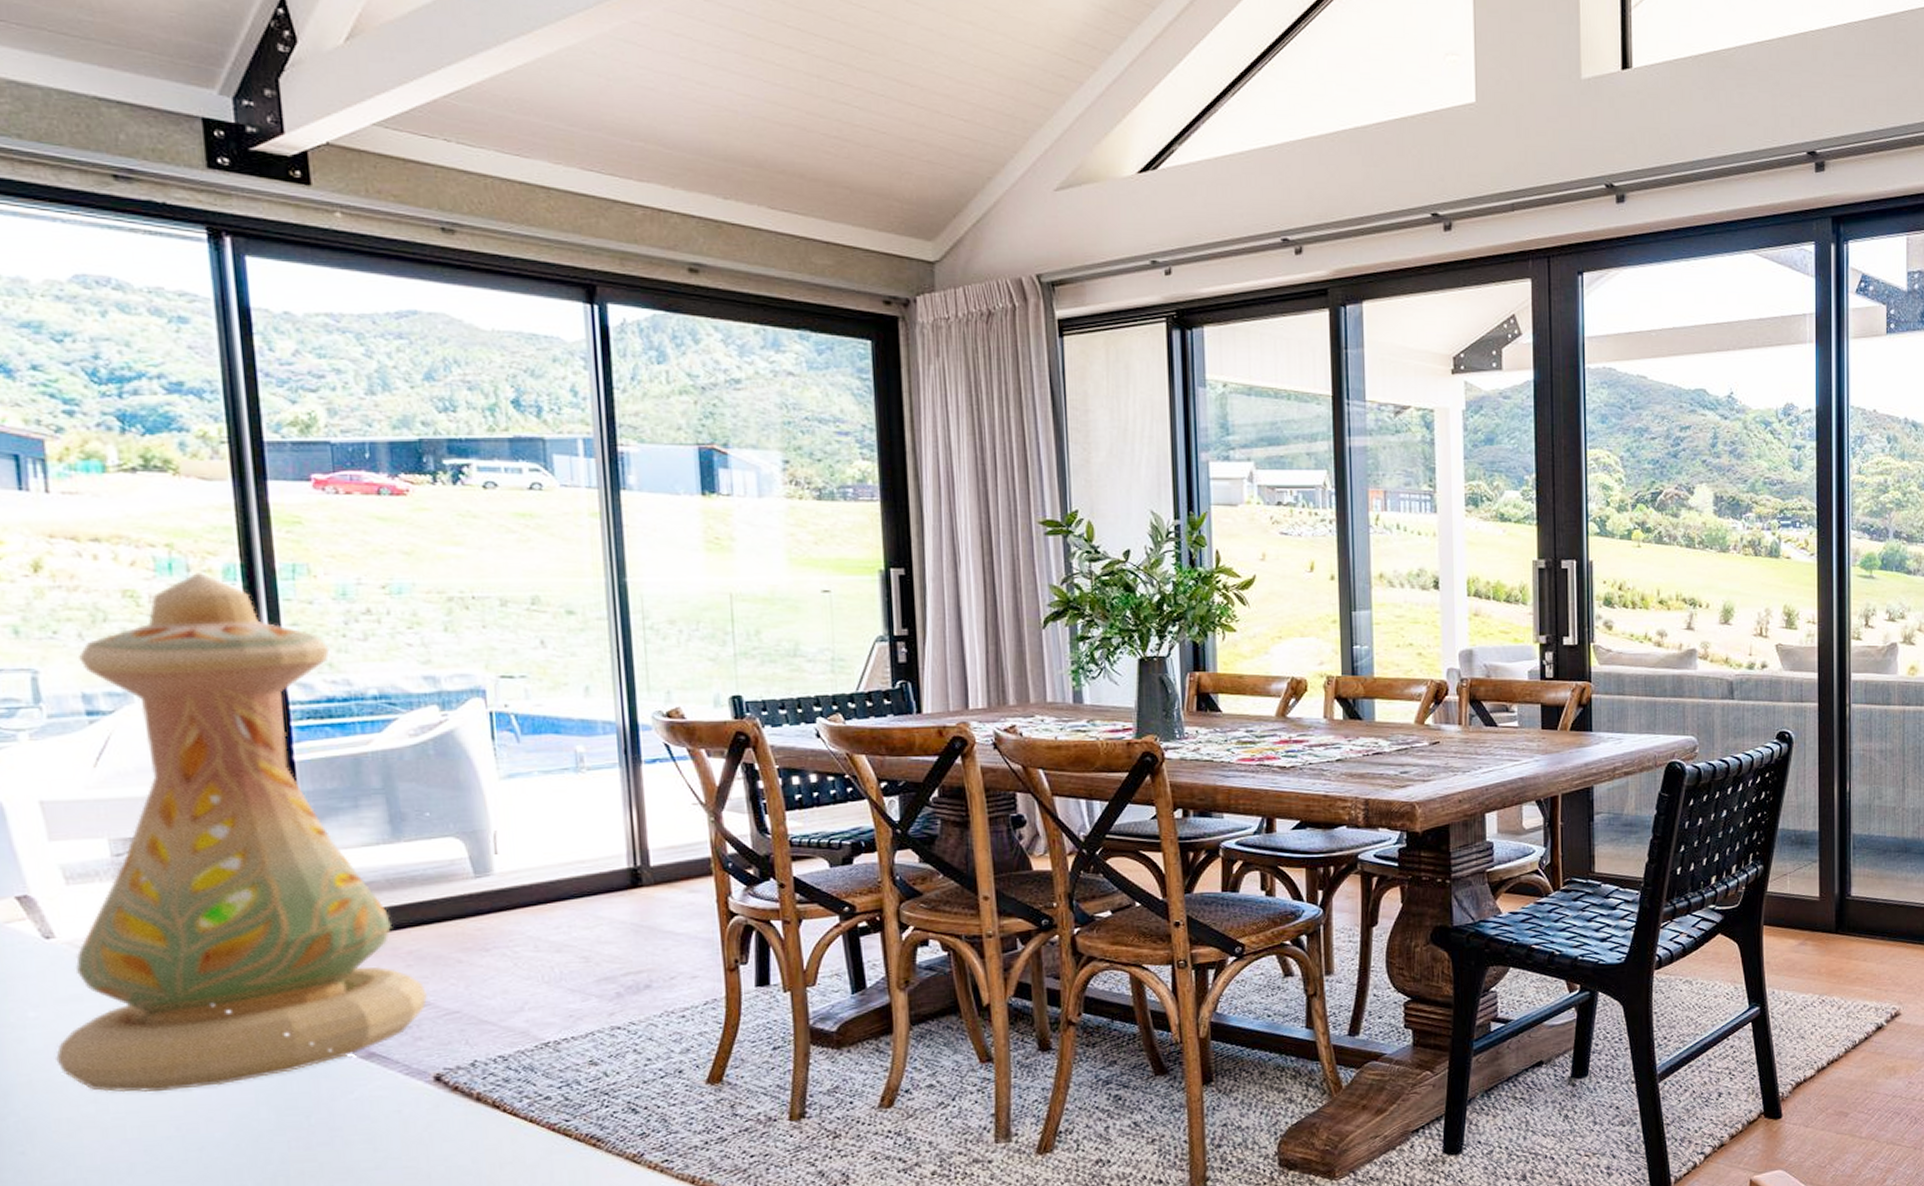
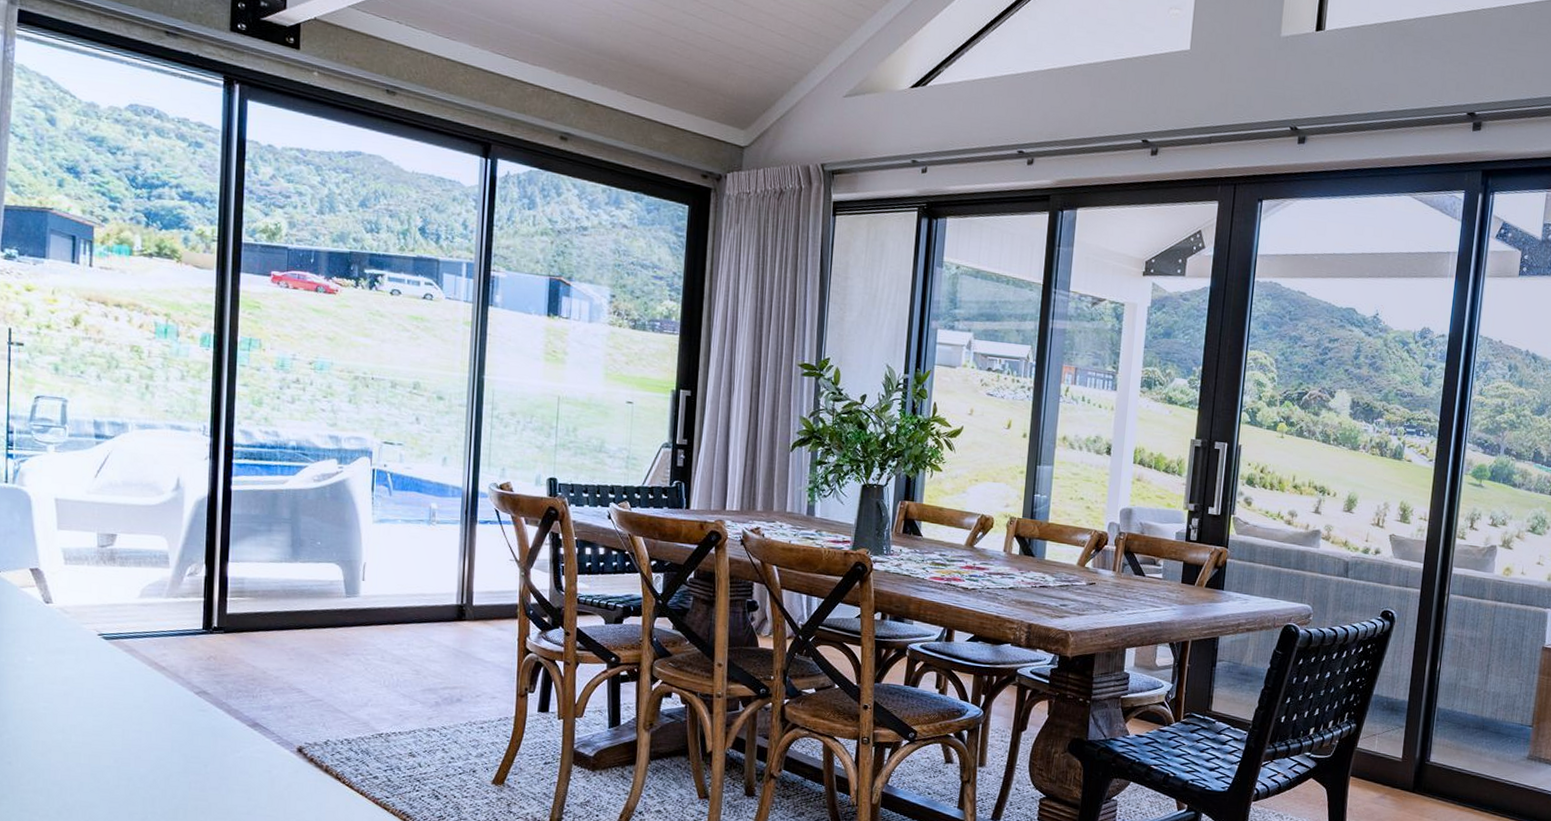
vase: present [56,573,427,1093] -> none [41,338,301,732]

